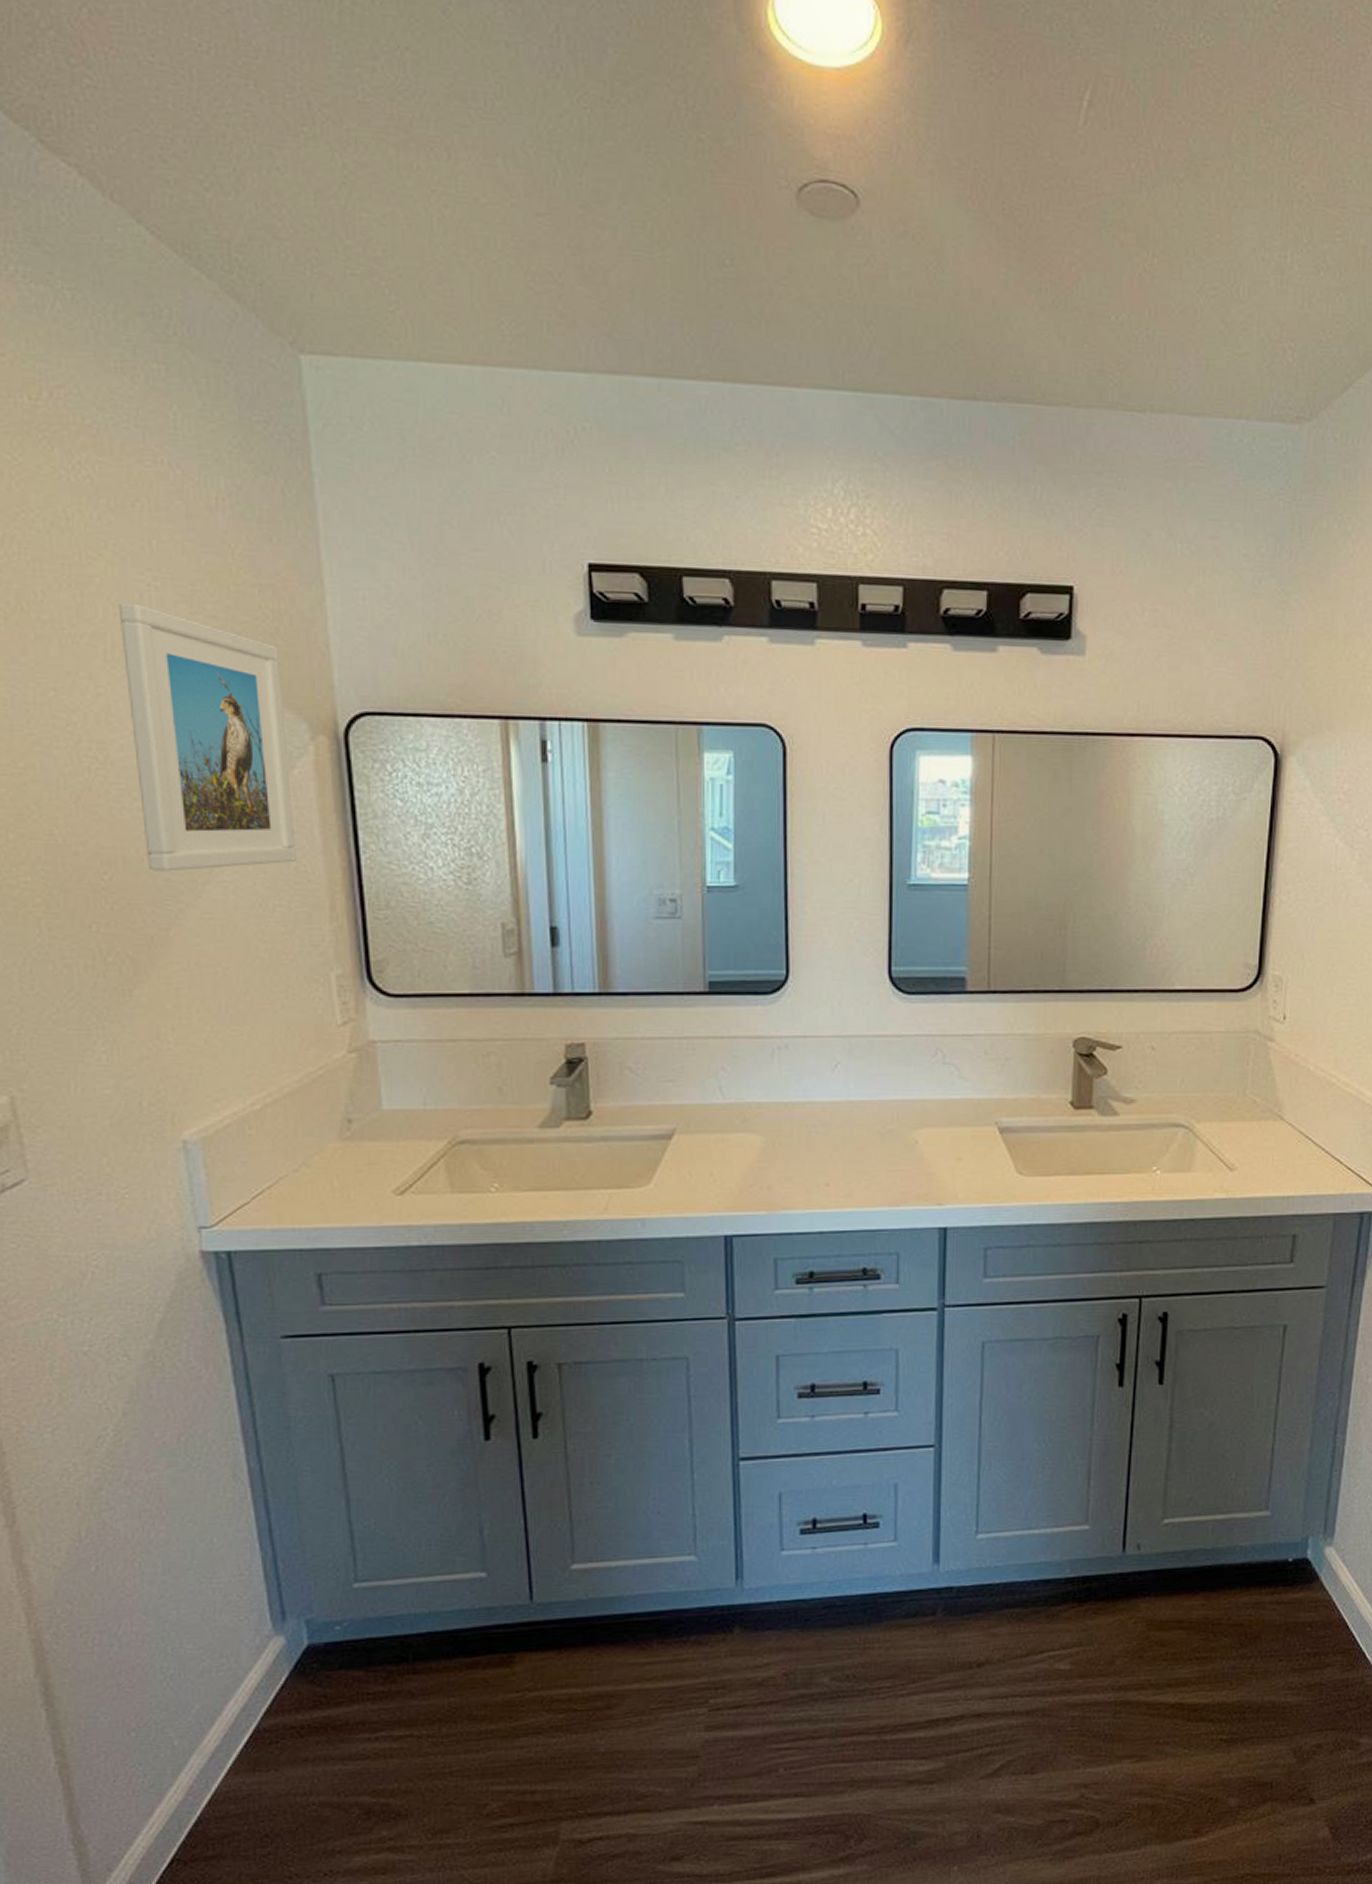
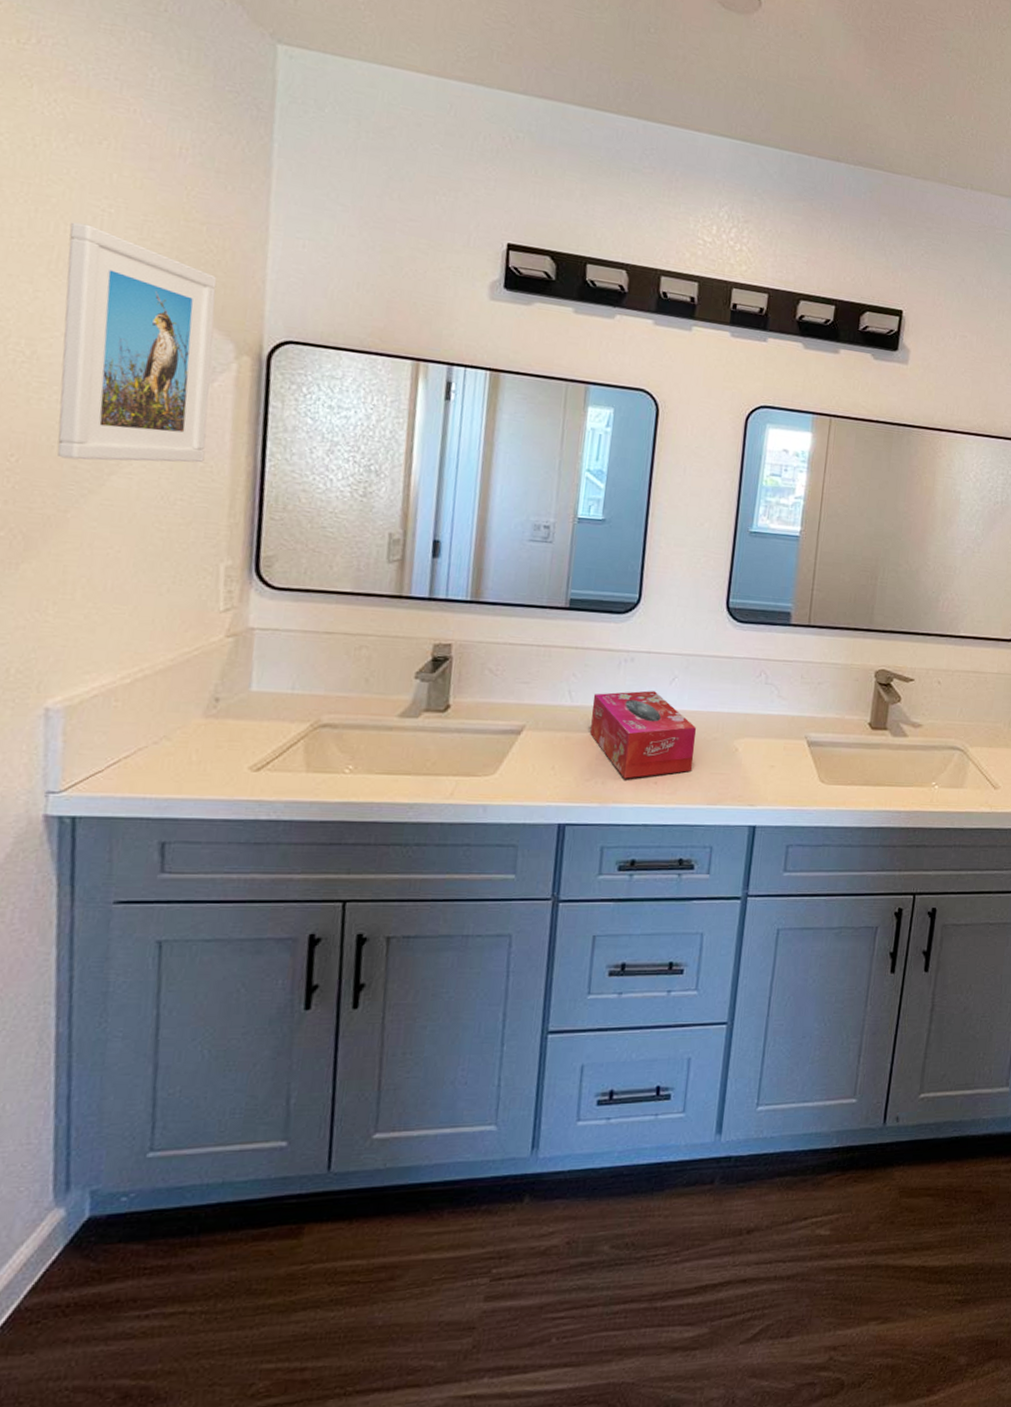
tissue box: none [747,1081,868,1182] -> present [590,690,696,779]

